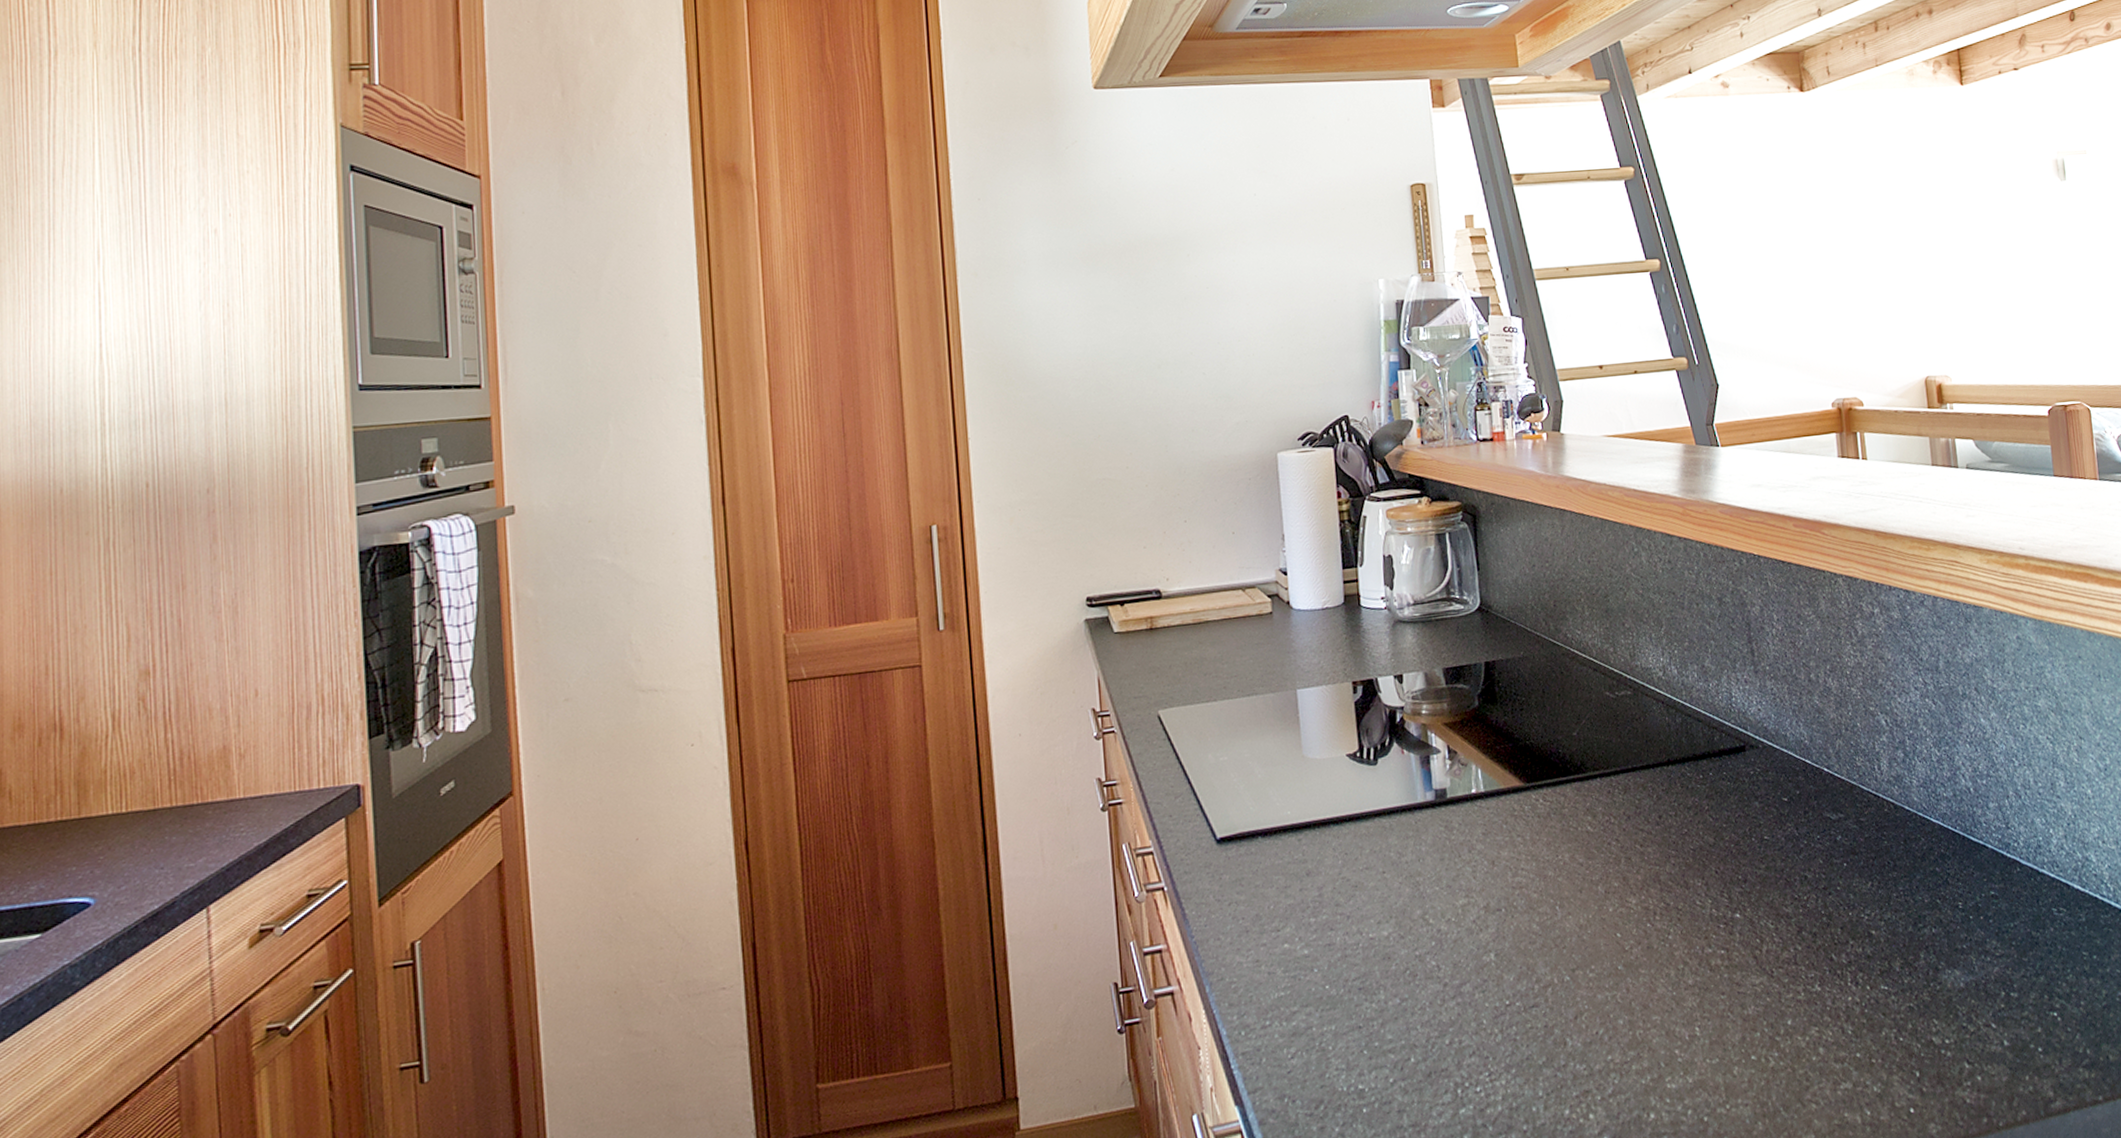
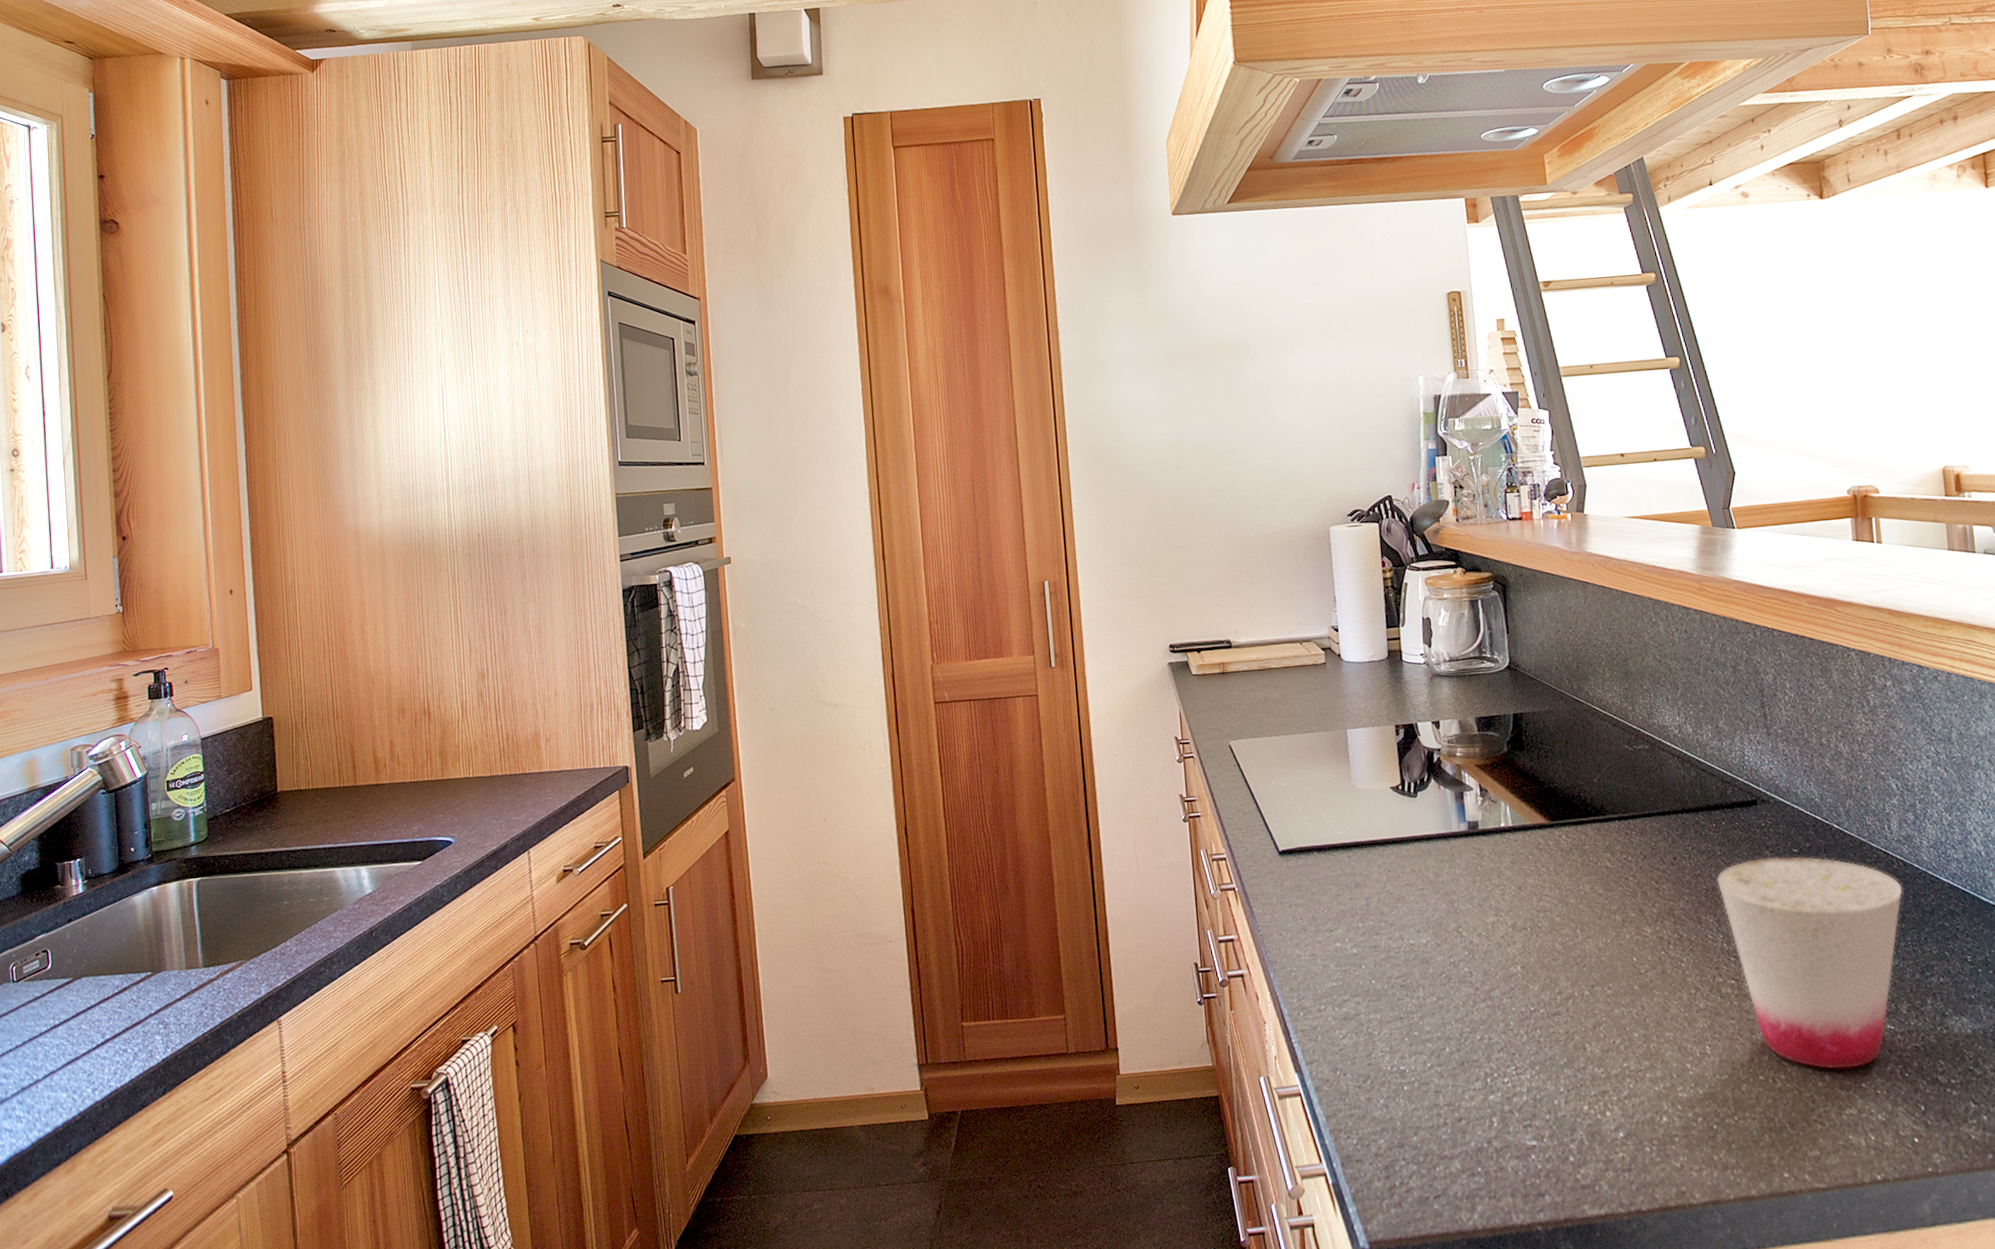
cup: none [1705,805,1894,1042] -> present [1717,856,1903,1070]

